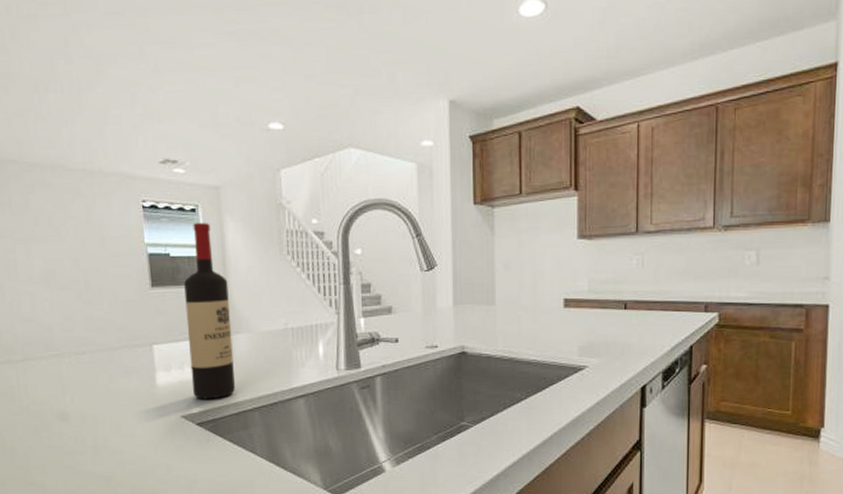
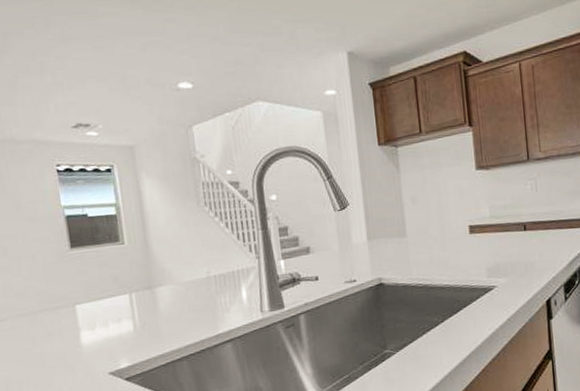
wine bottle: present [184,223,236,399] -> none [104,182,163,355]

